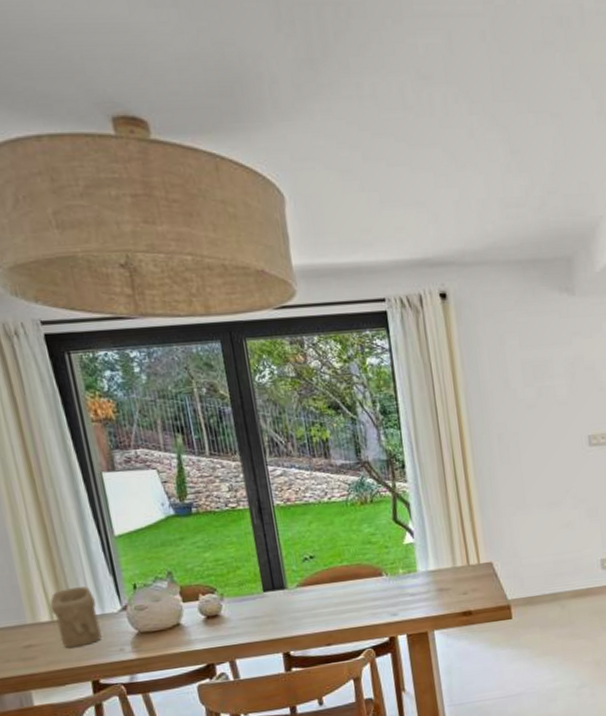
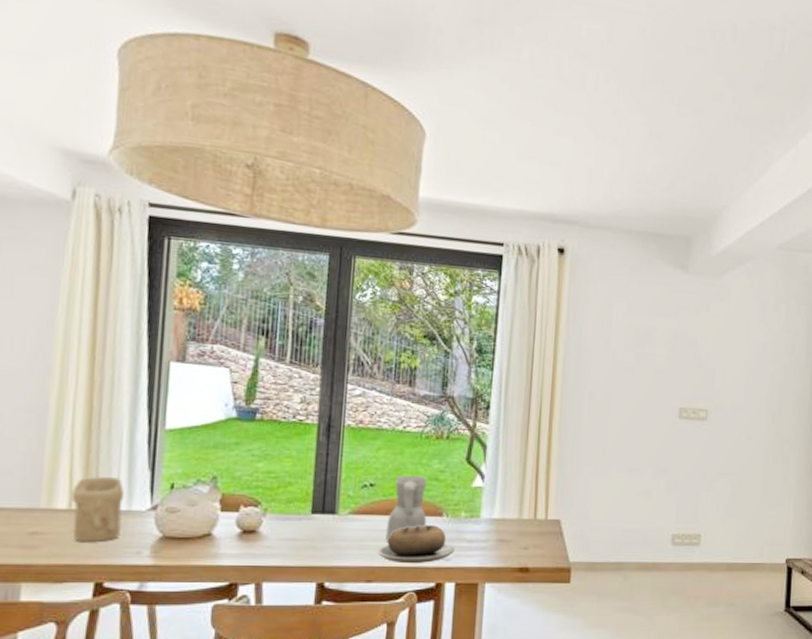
bread: none [330,585,400,625] -> present [377,525,455,564]
ceramic pitcher: none [332,541,370,606] -> present [385,475,427,541]

